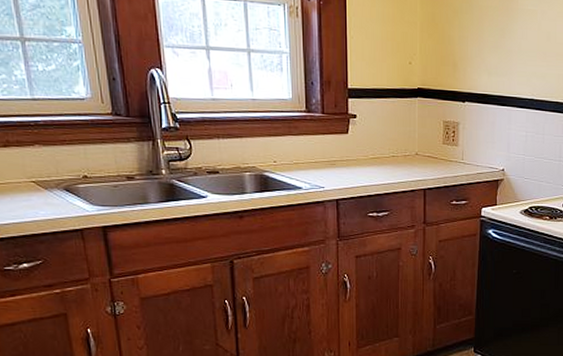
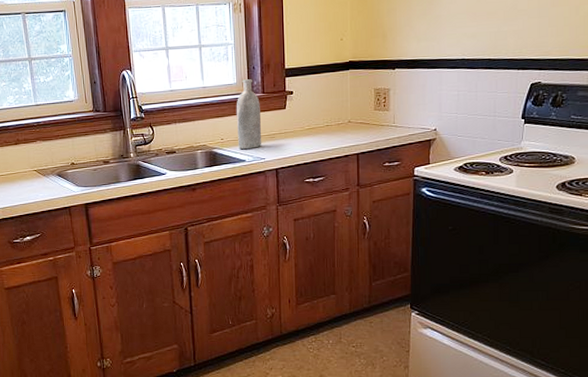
bottle: none [291,96,321,176] -> present [236,79,262,150]

